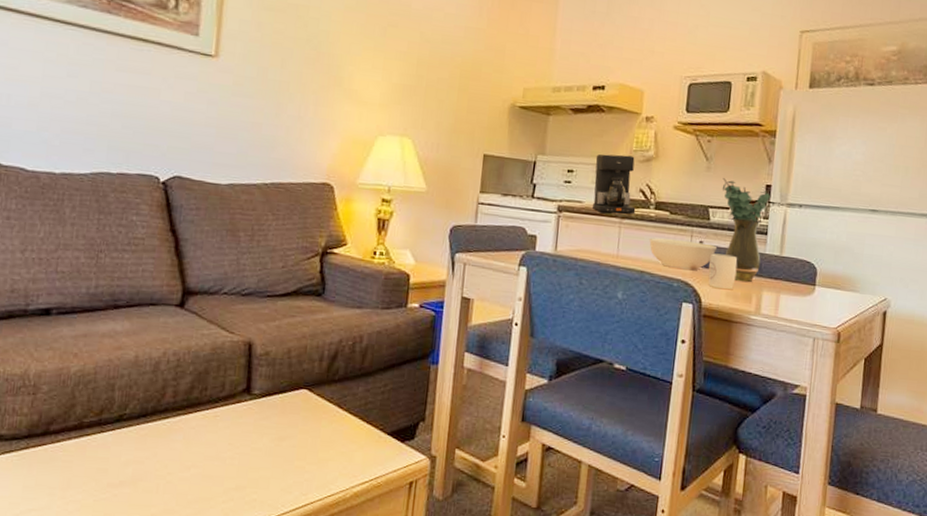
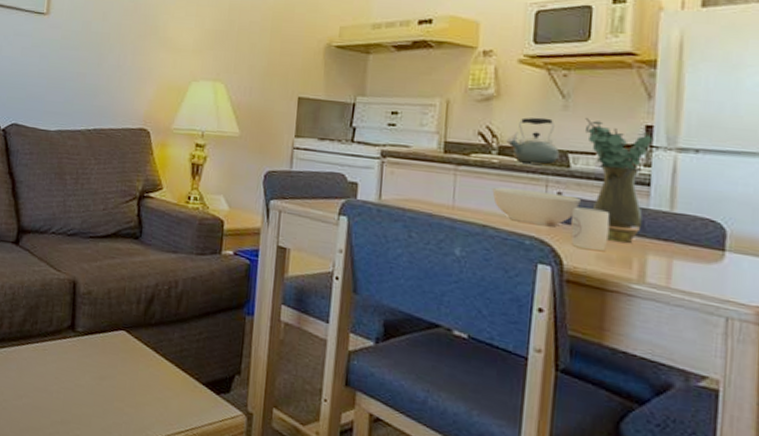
coffee maker: present [593,154,636,214] -> none [422,93,474,160]
kettle: none [662,177,702,218] -> present [506,117,559,165]

